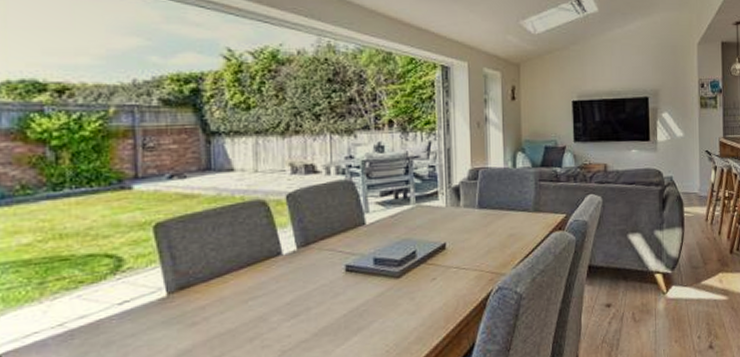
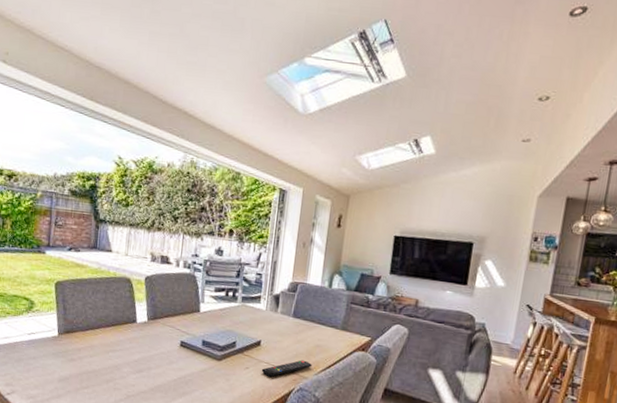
remote control: none [451,254,508,283] -> present [261,360,312,377]

